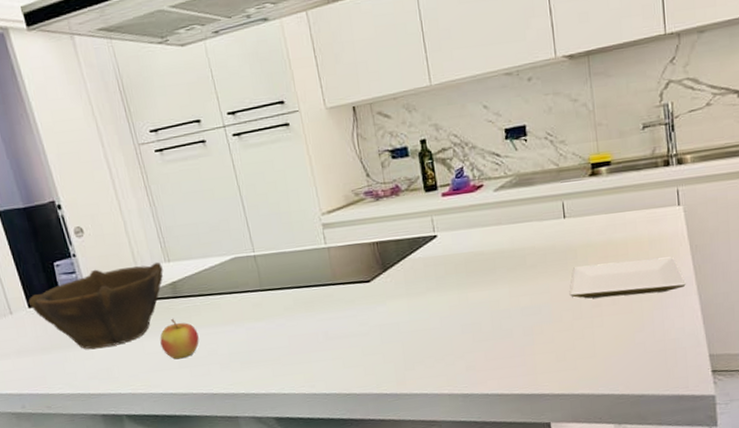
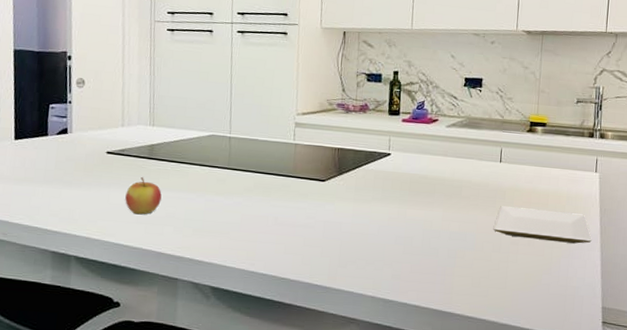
bowl: present [28,262,164,350] -> none [15,118,146,190]

